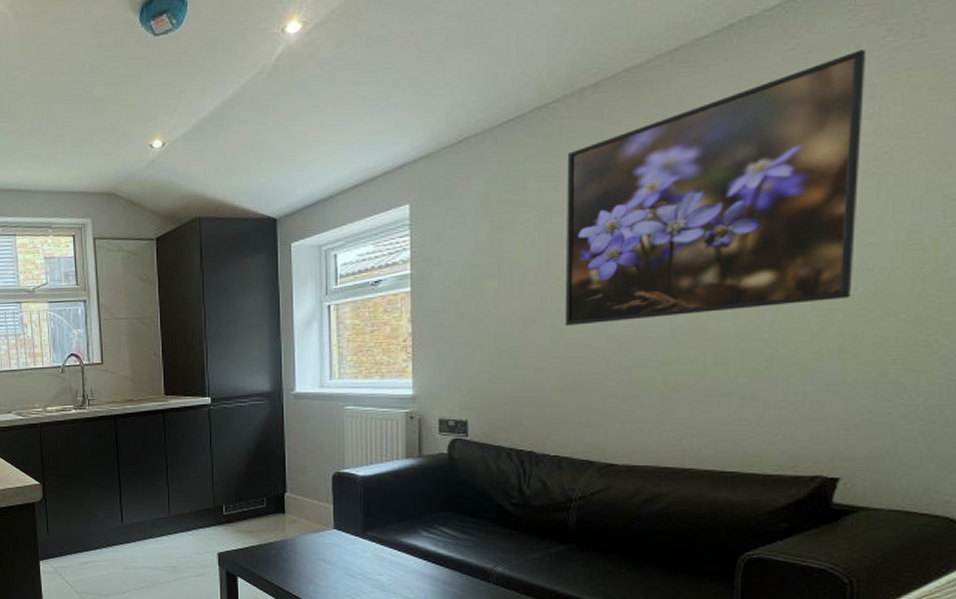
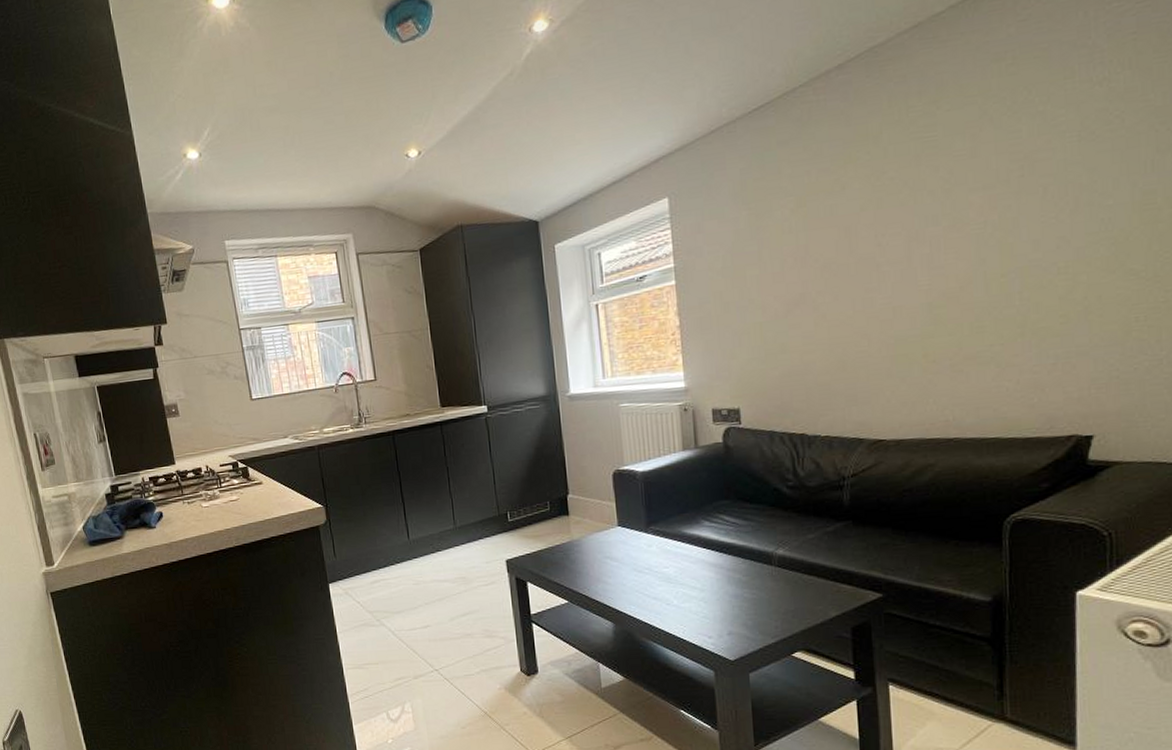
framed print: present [564,50,867,326] -> none [817,16,1095,308]

